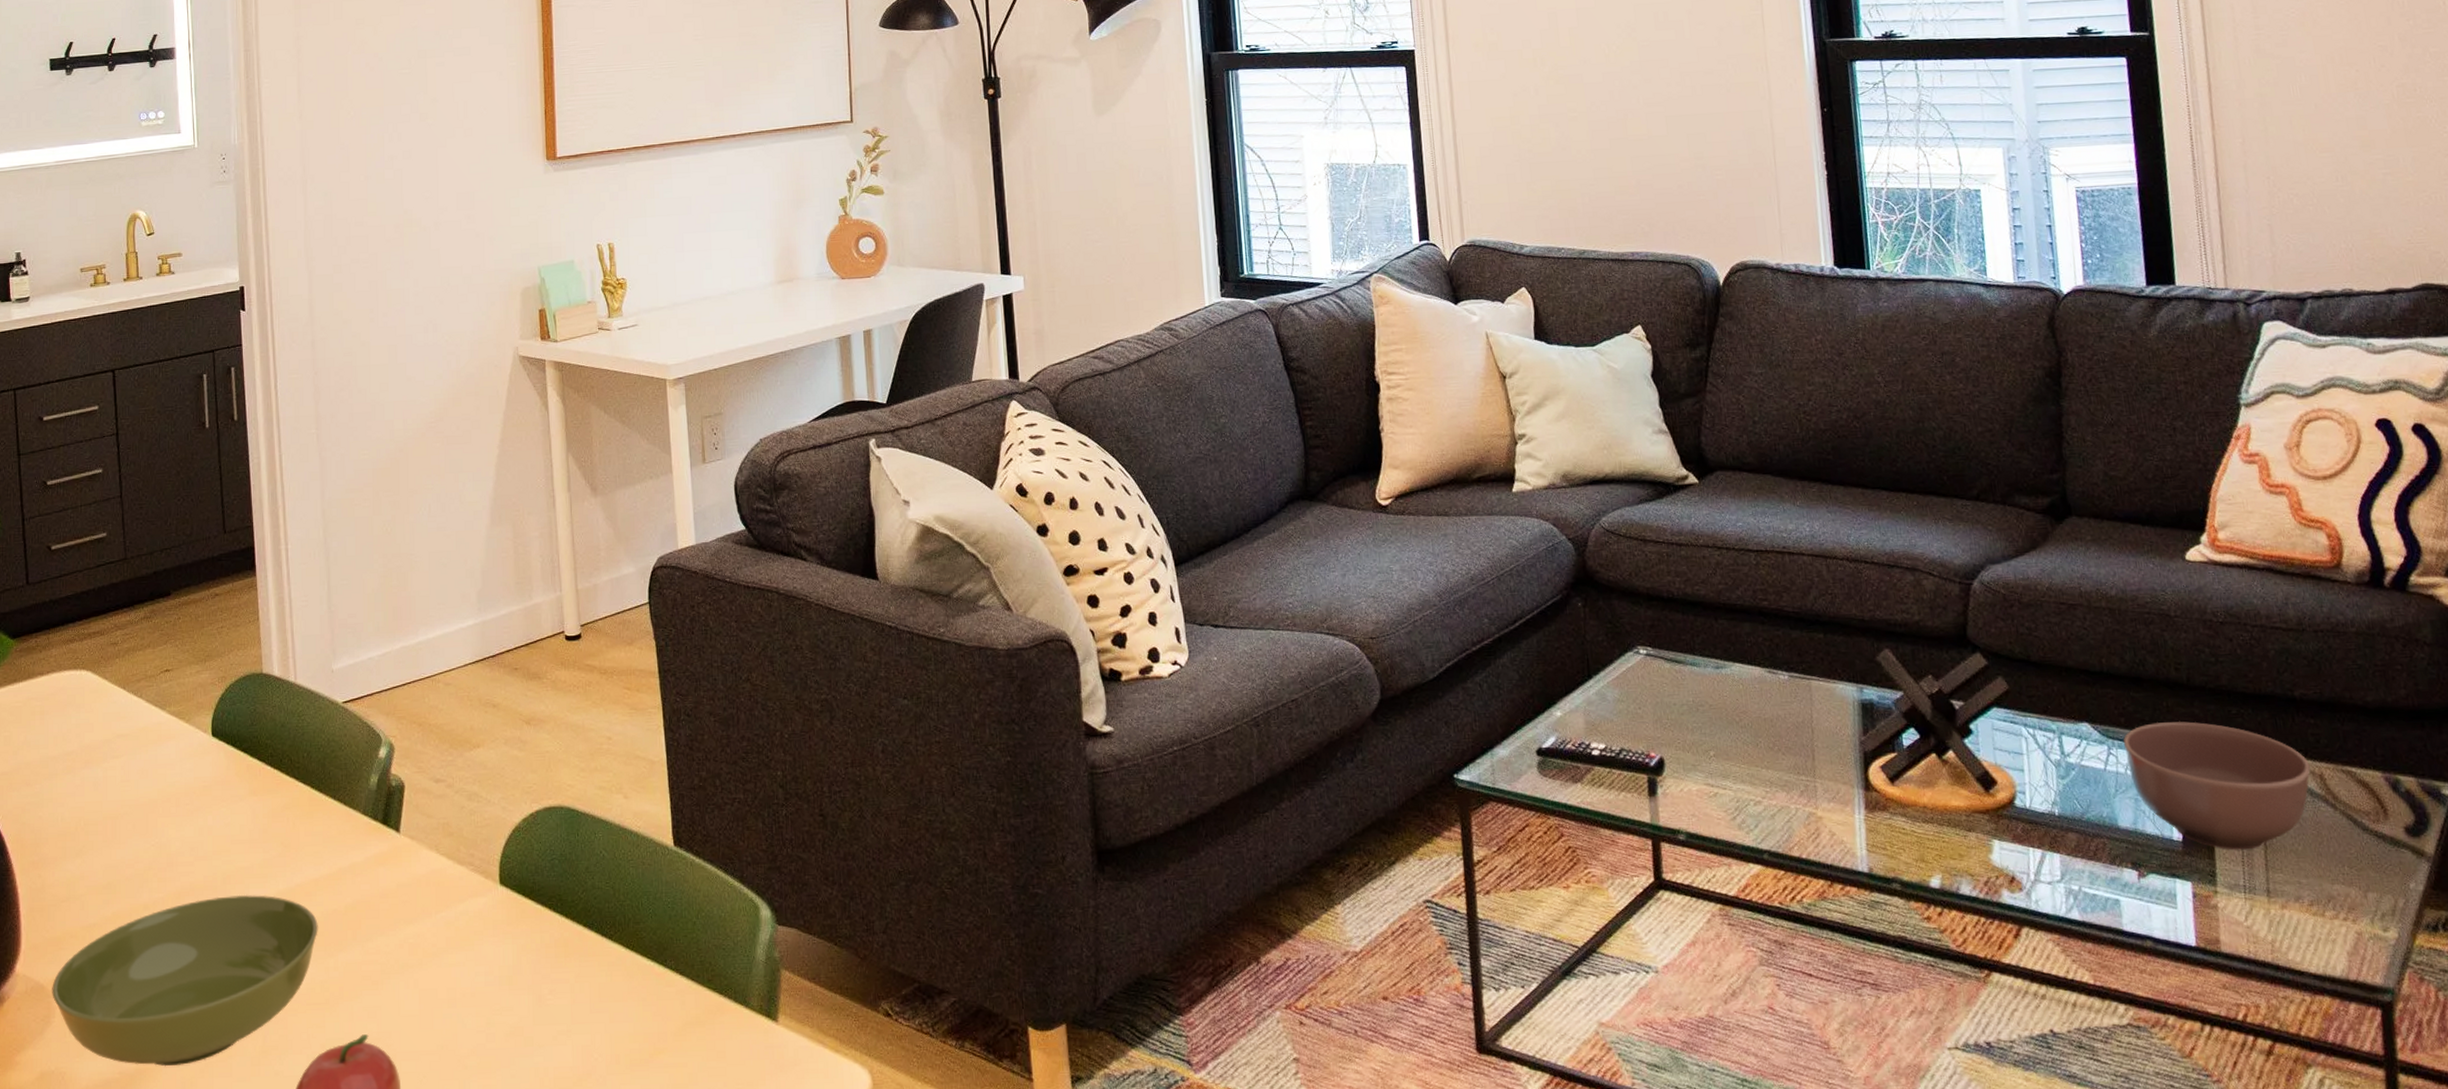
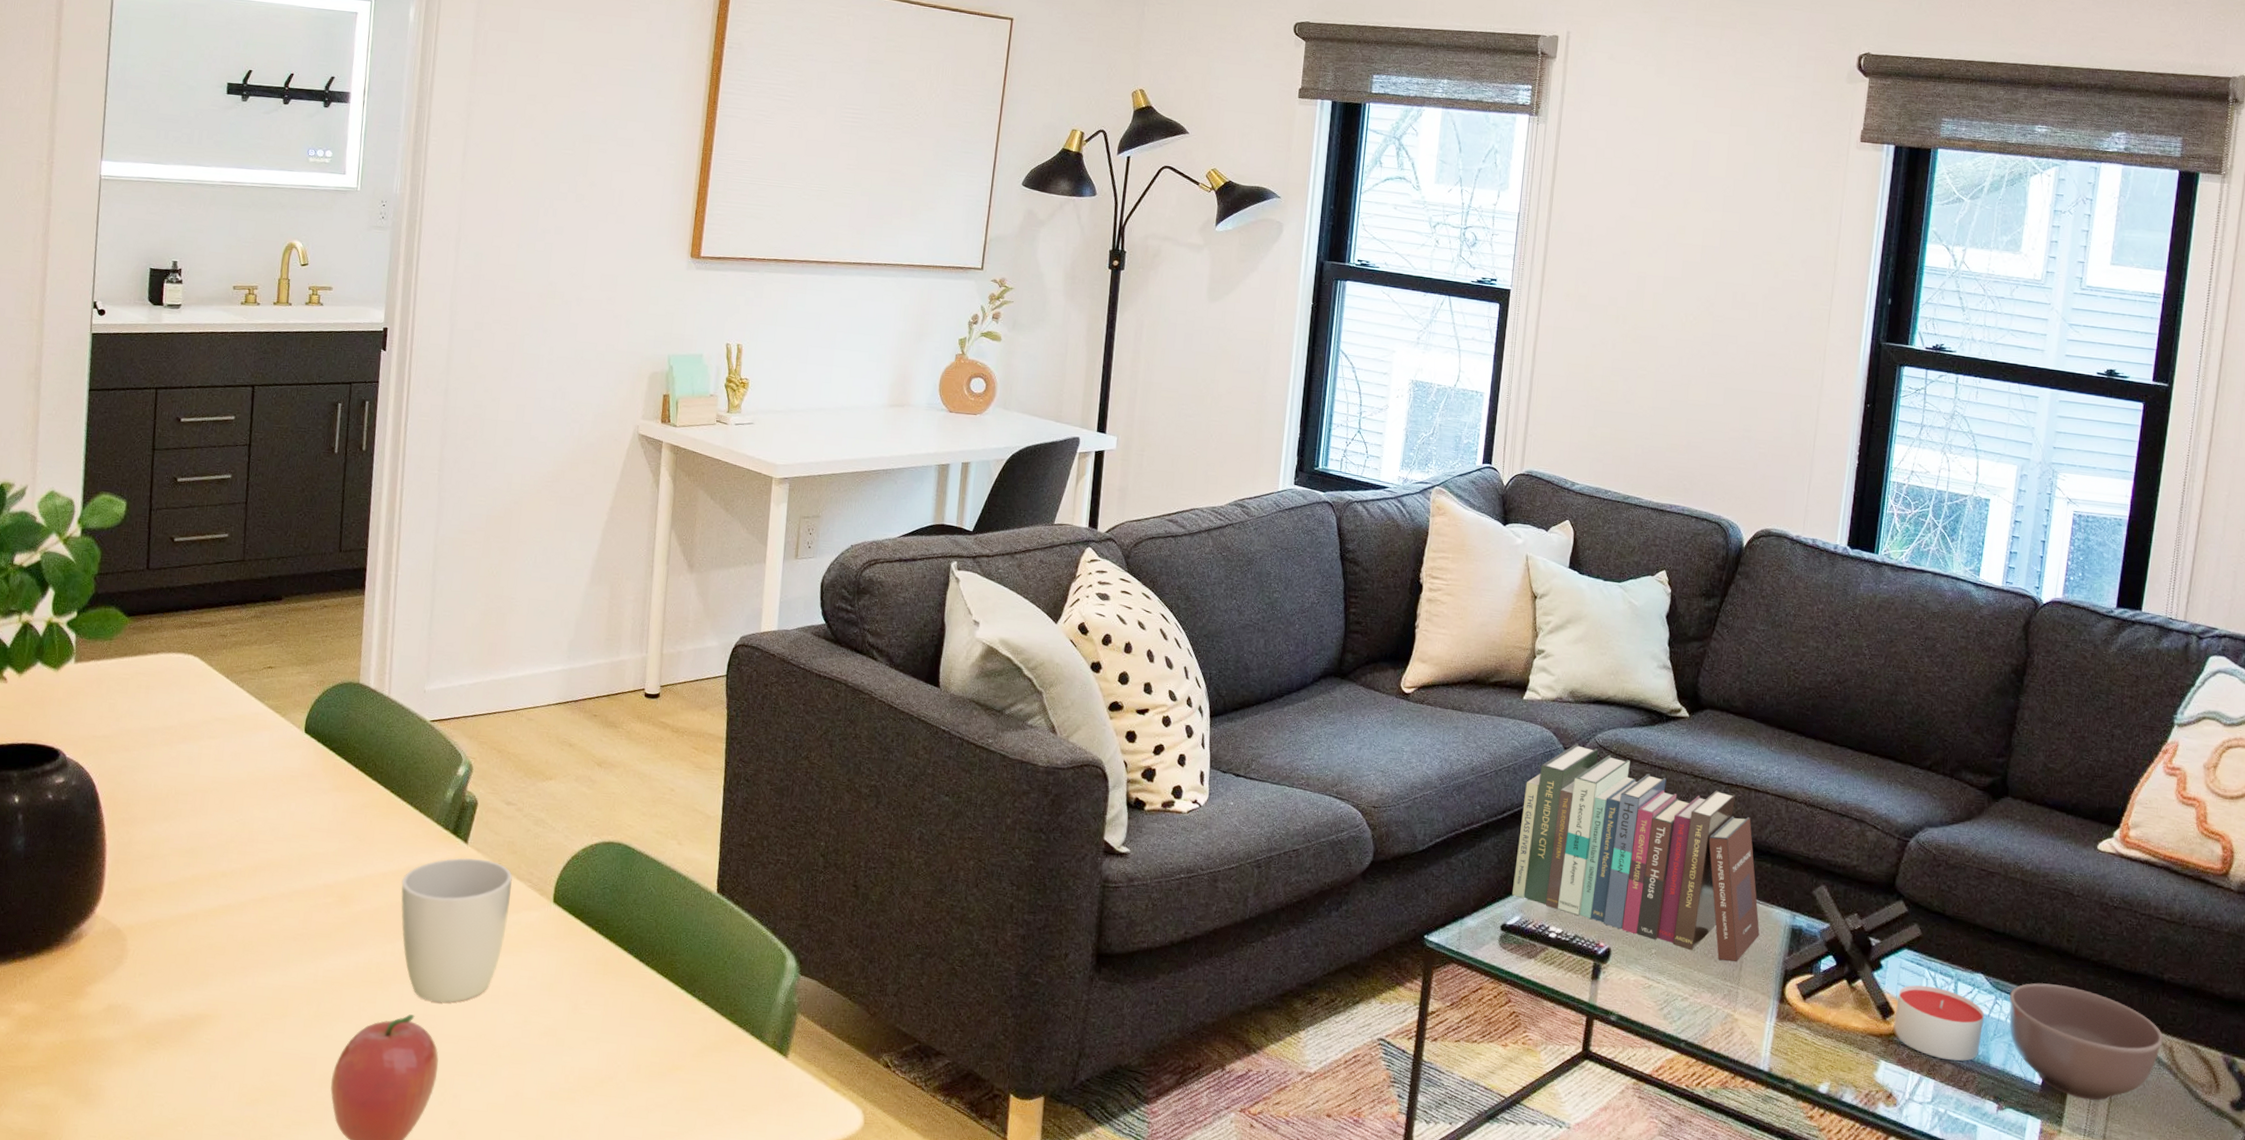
bowl: present [52,894,318,1067] -> none [127,875,382,1017]
cup: none [335,847,454,1017] -> present [400,857,513,1003]
books: none [1533,531,1827,753] -> present [1512,743,1760,963]
candle: none [1997,745,2103,829] -> present [1893,984,1985,1061]

